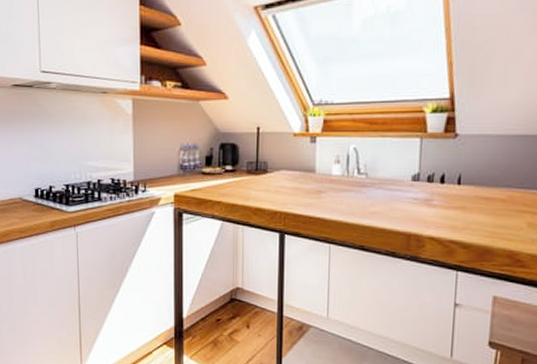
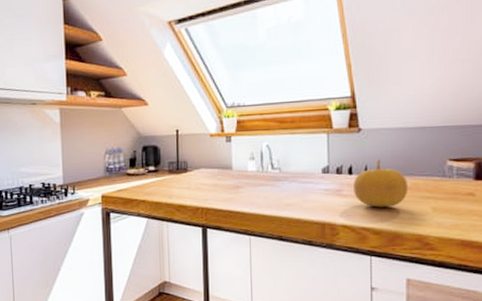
fruit: none [444,167,504,220] -> present [353,158,409,208]

